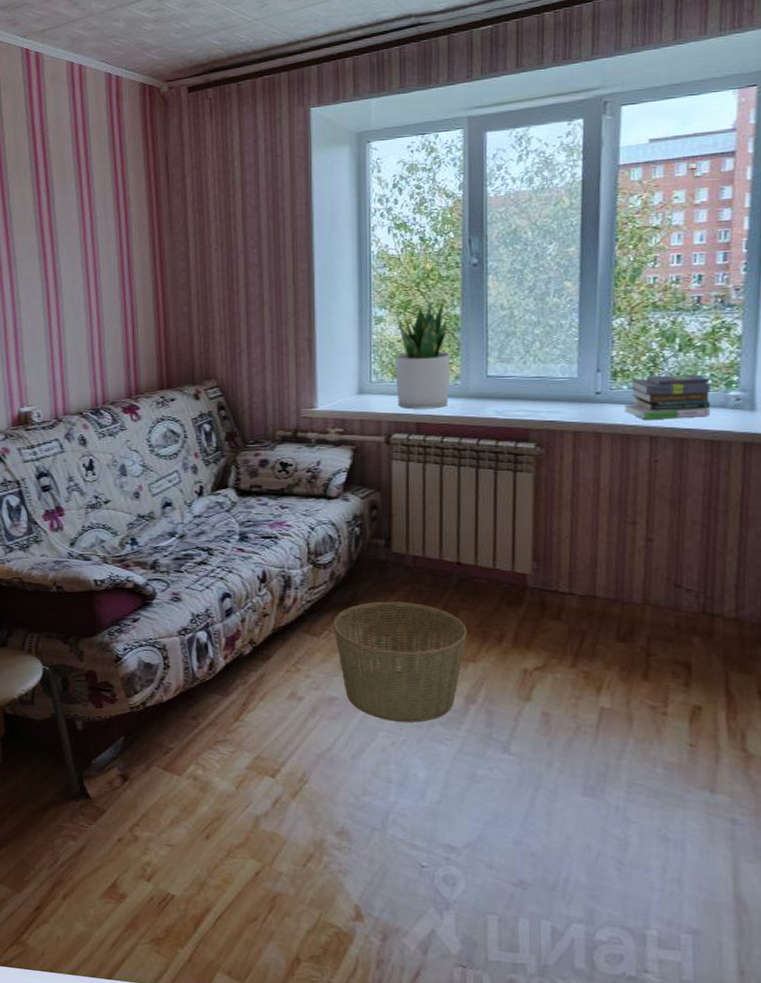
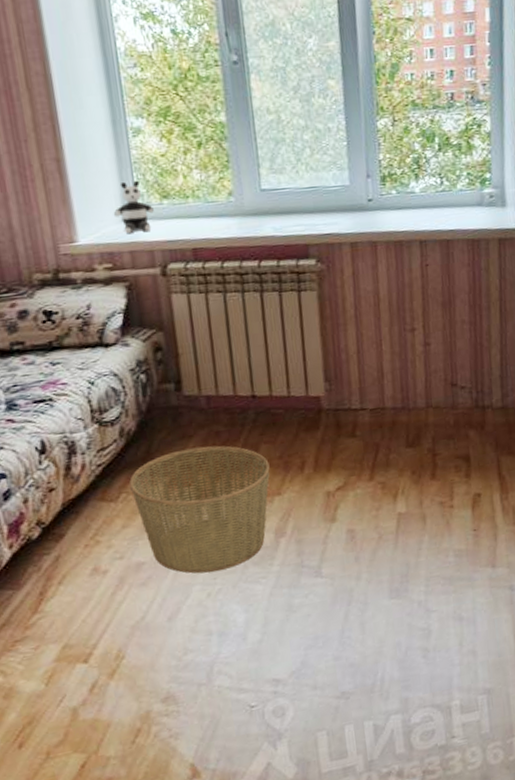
stuffed animal: none [350,360,385,405] -> present [113,180,154,234]
planter: present [395,301,452,410] -> none [157,106,224,235]
books: present [624,374,711,421] -> none [395,174,470,225]

